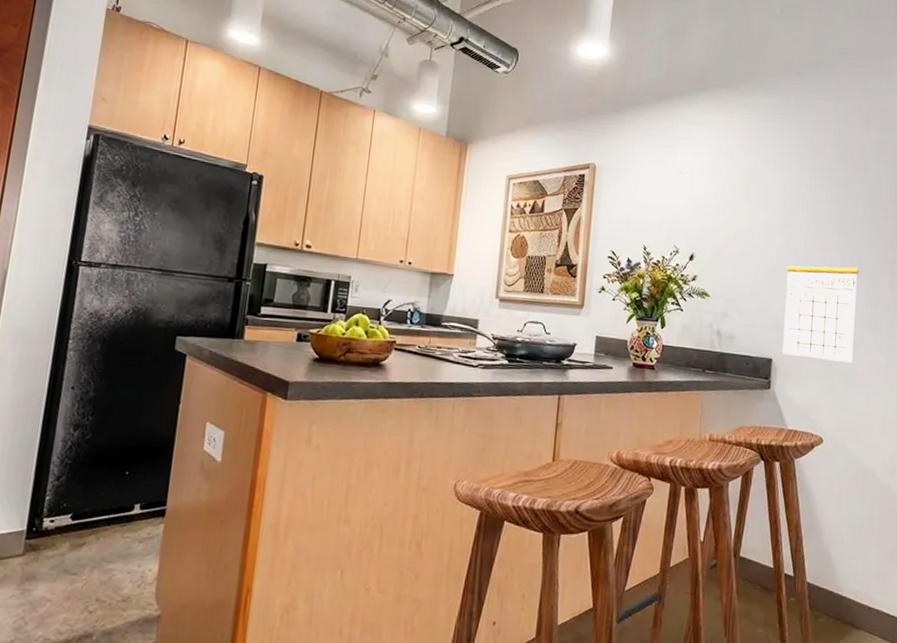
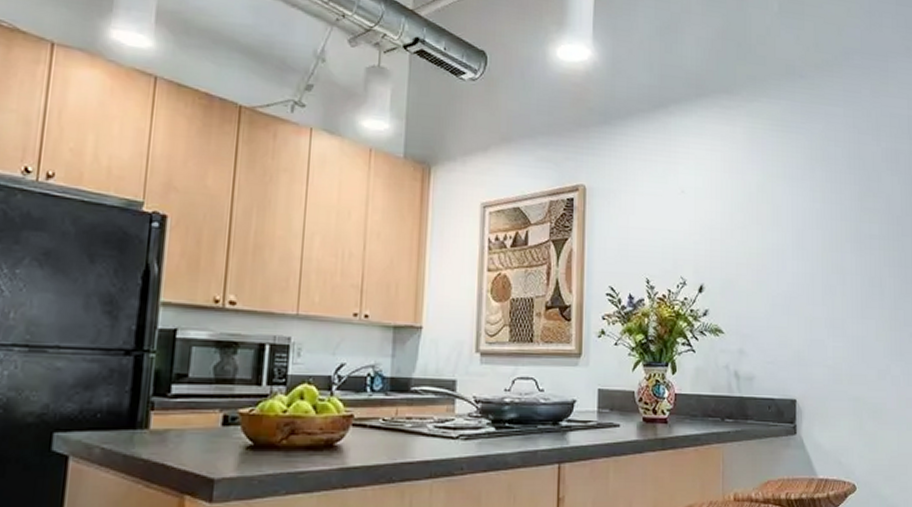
calendar: present [782,246,860,363] -> none [804,268,881,397]

